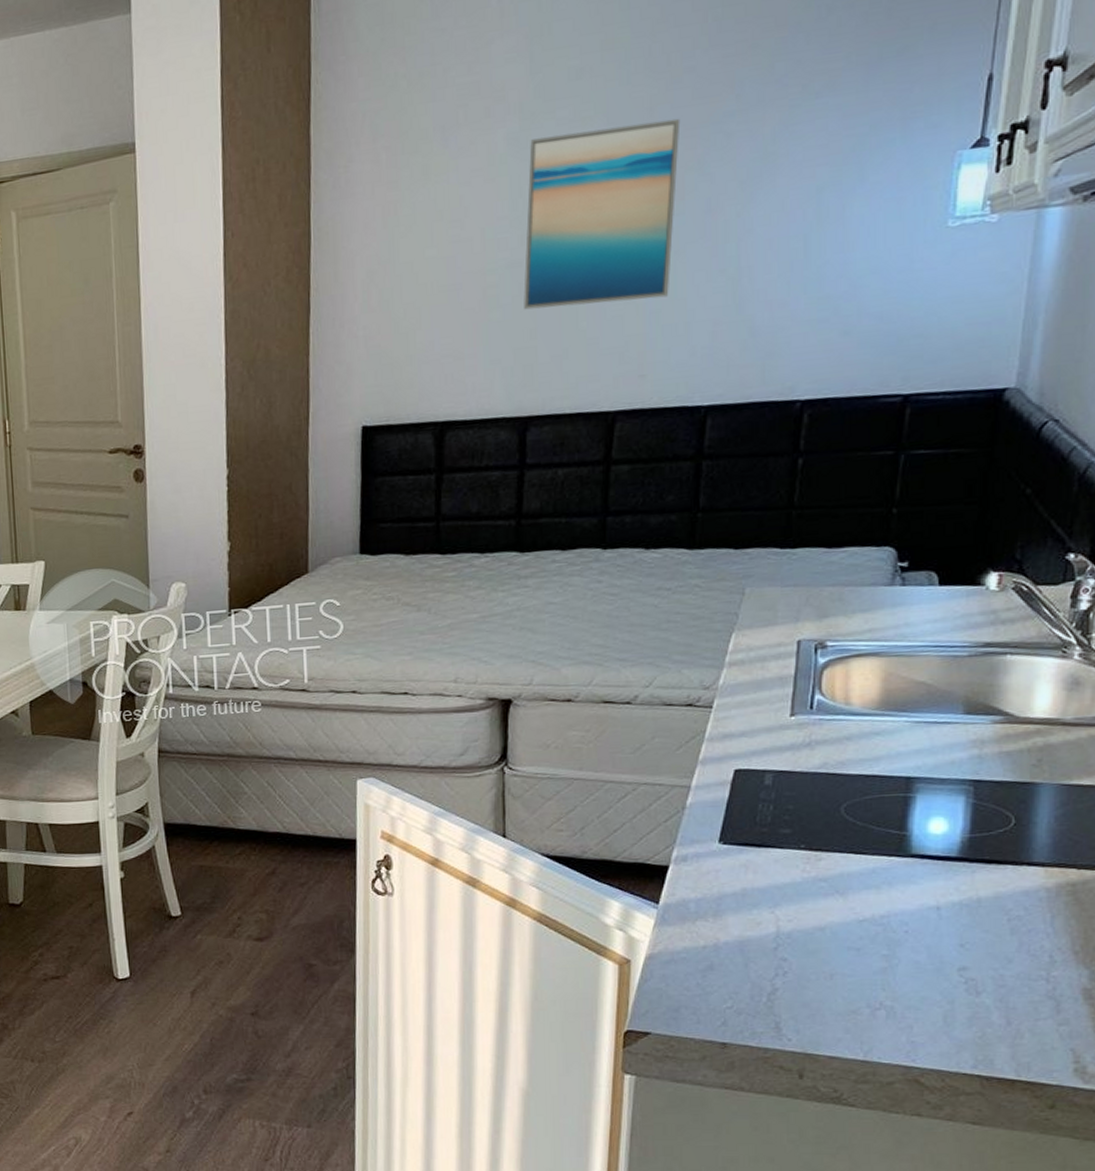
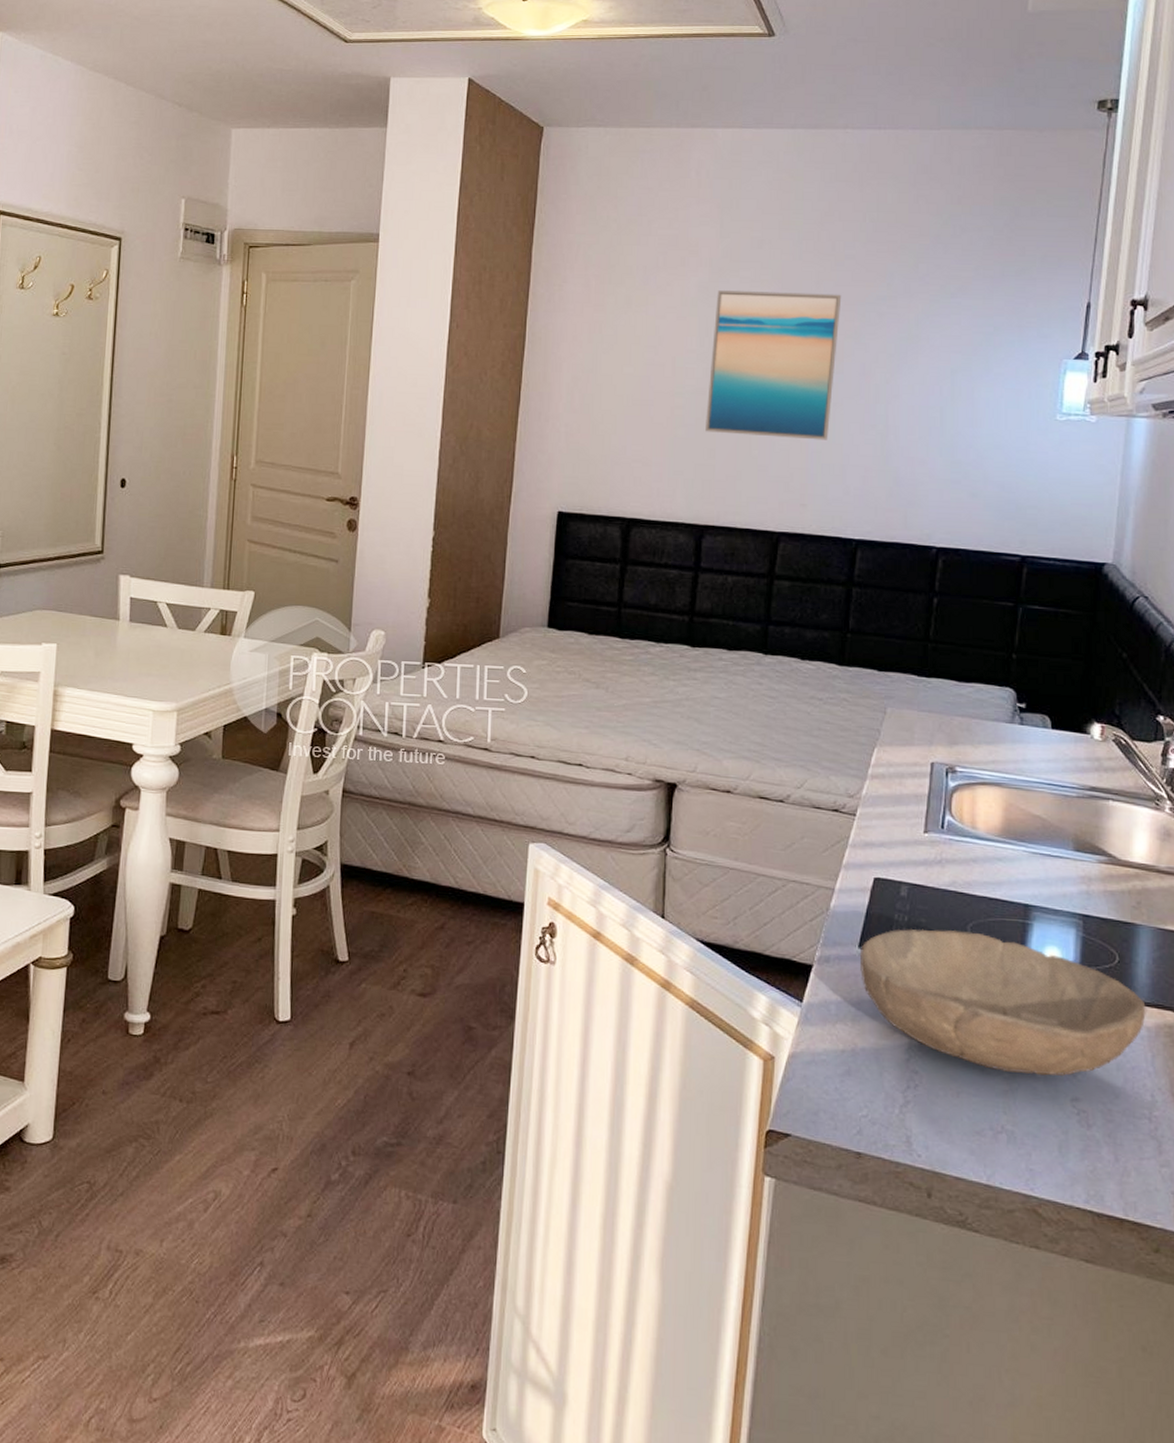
bowl: none [720,812,1046,950] -> present [859,929,1146,1076]

